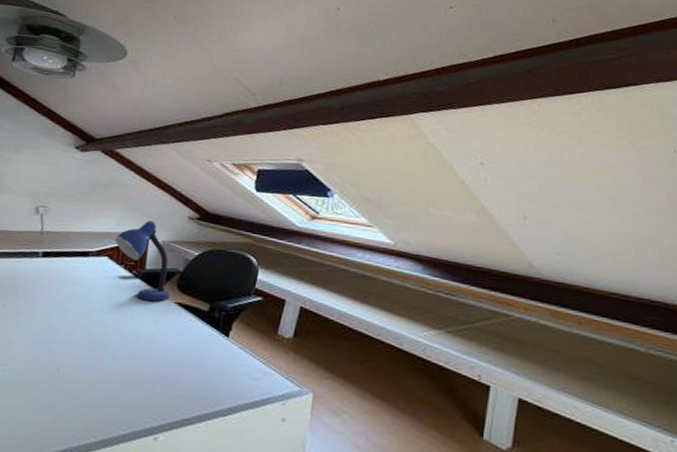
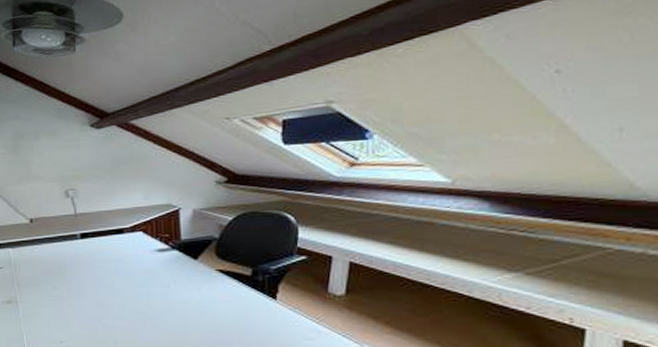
desk lamp: present [114,220,170,302] -> none [145,190,210,271]

